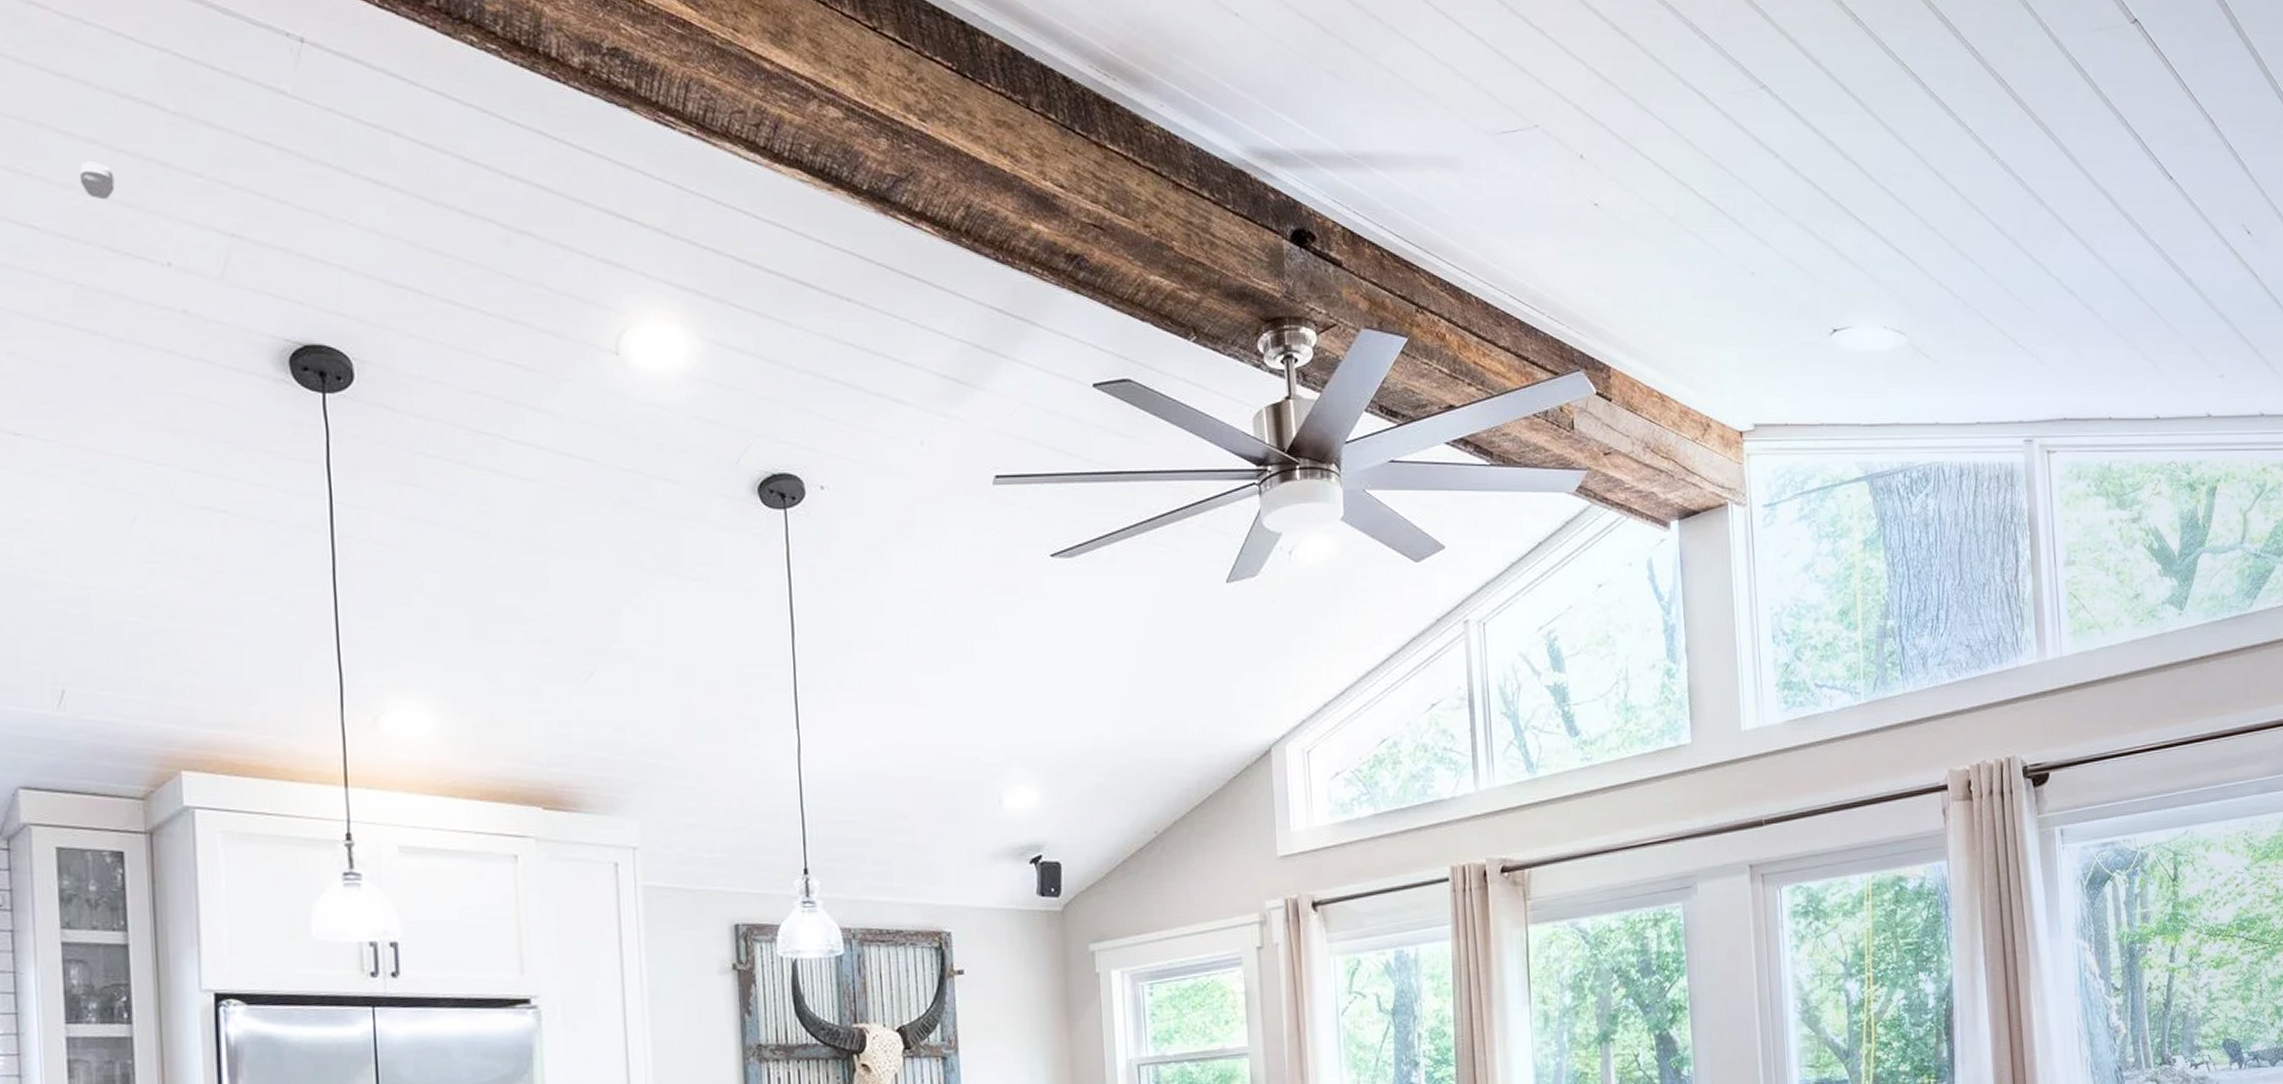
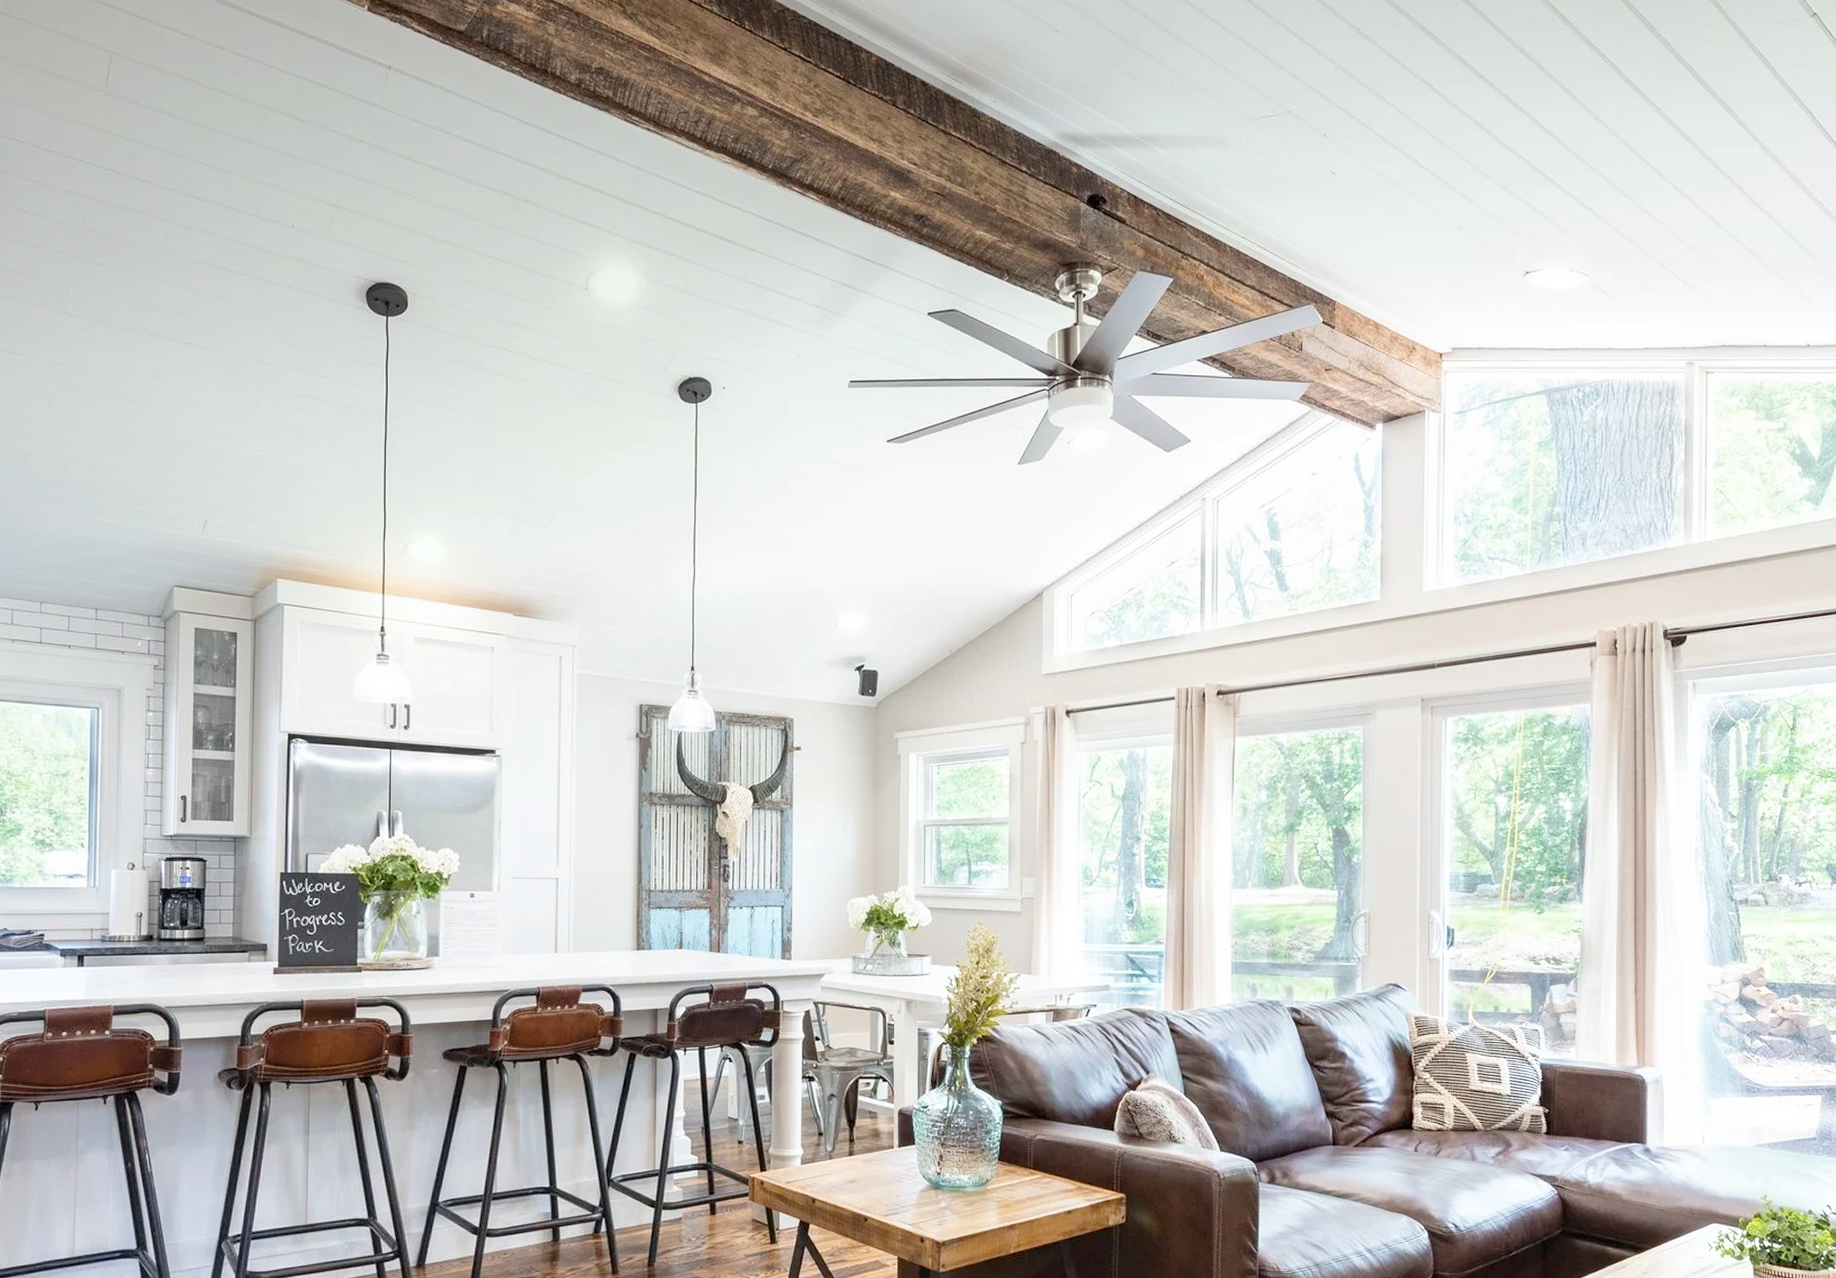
smoke detector: present [79,161,115,200] -> none [239,155,262,182]

